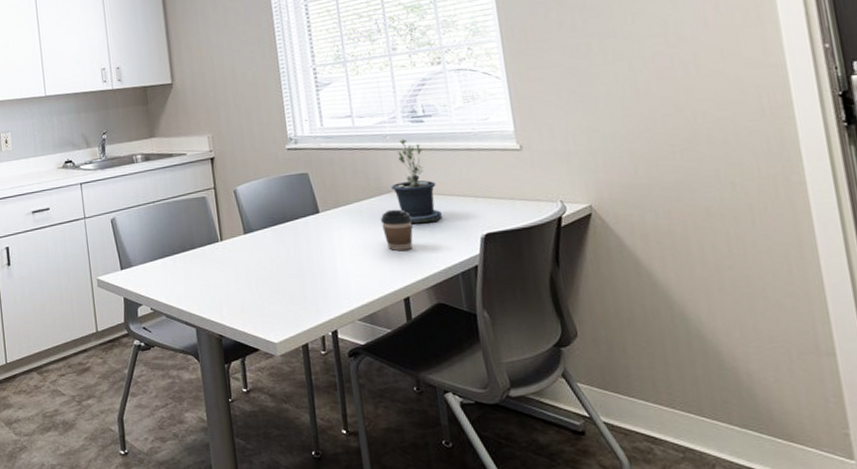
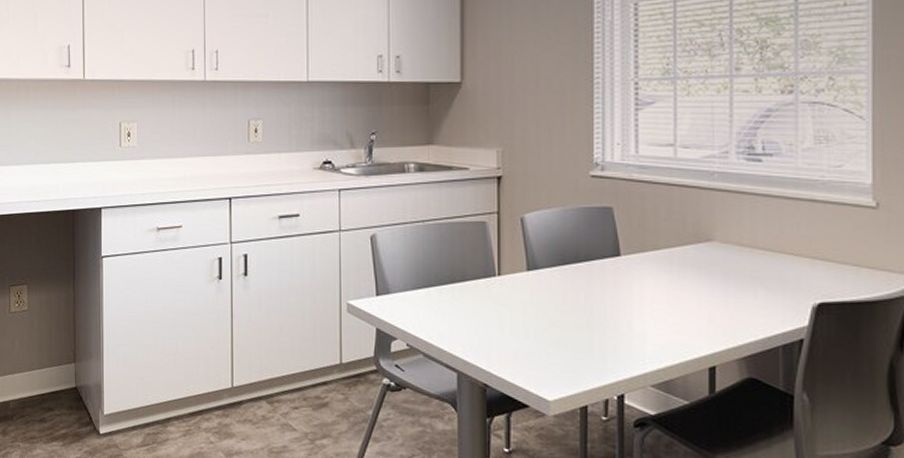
coffee cup: present [380,209,413,251] -> none [692,261,733,312]
potted plant: present [391,138,442,224] -> none [711,178,768,283]

